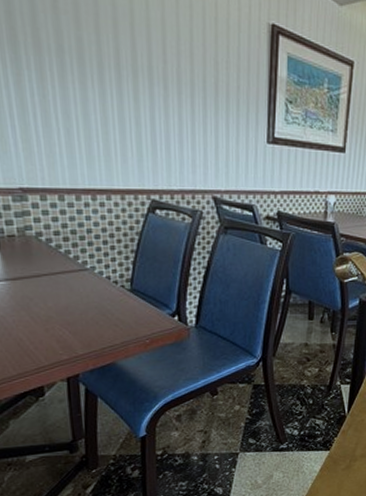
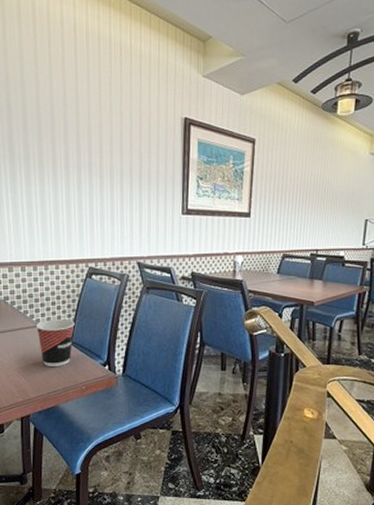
cup: none [83,262,134,318] -> present [36,319,75,366]

